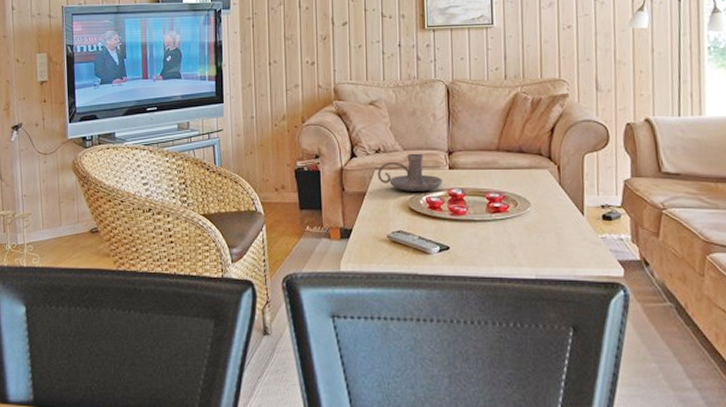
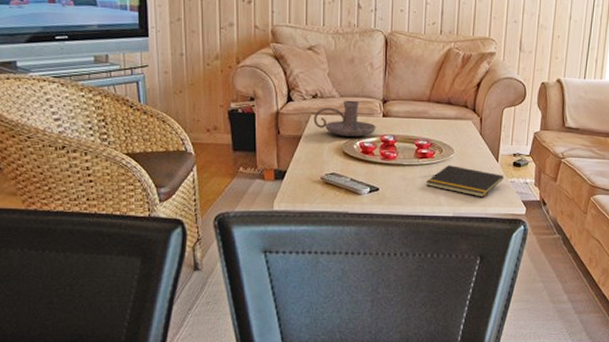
notepad: none [501,220,592,257] -> present [425,165,504,197]

